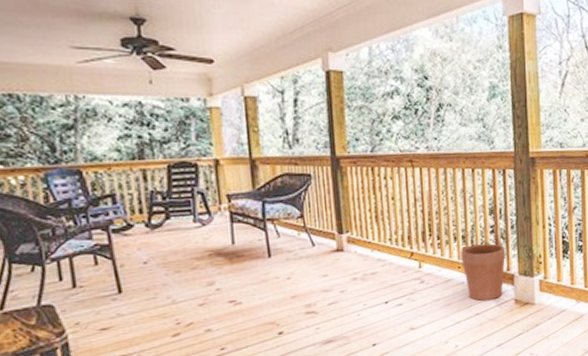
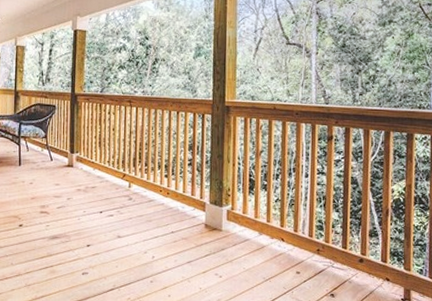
flowerpot: present [461,243,506,302] -> none [163,173,200,222]

